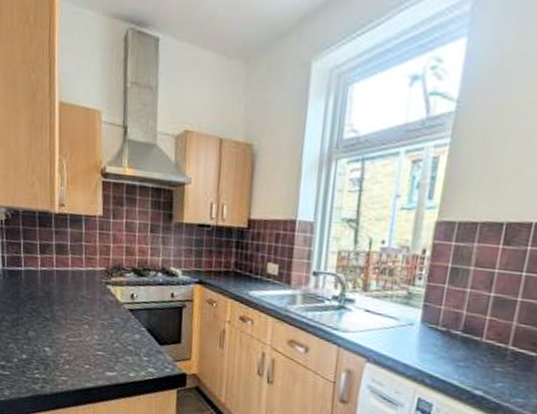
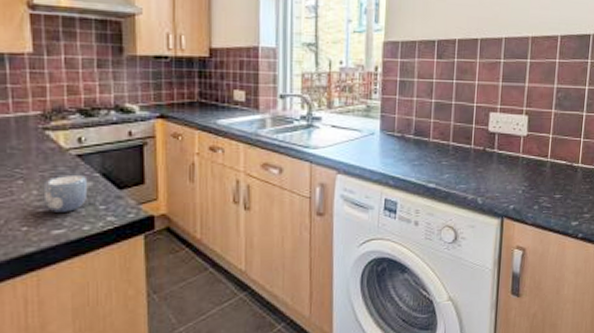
mug: none [102,325,136,359] -> present [43,174,88,212]

